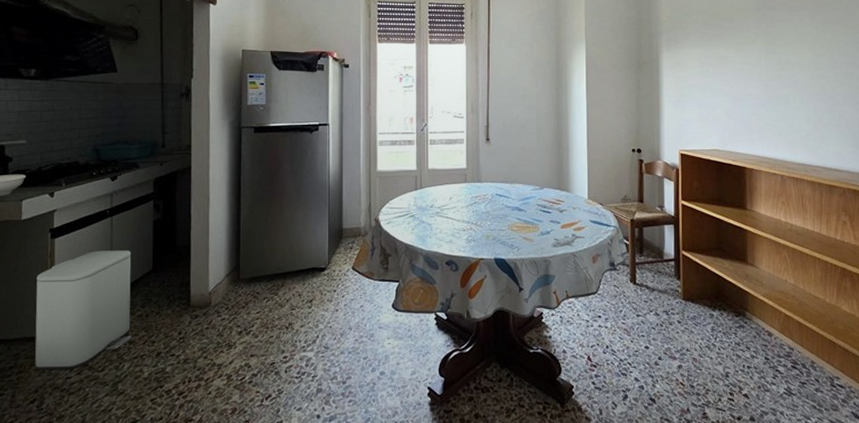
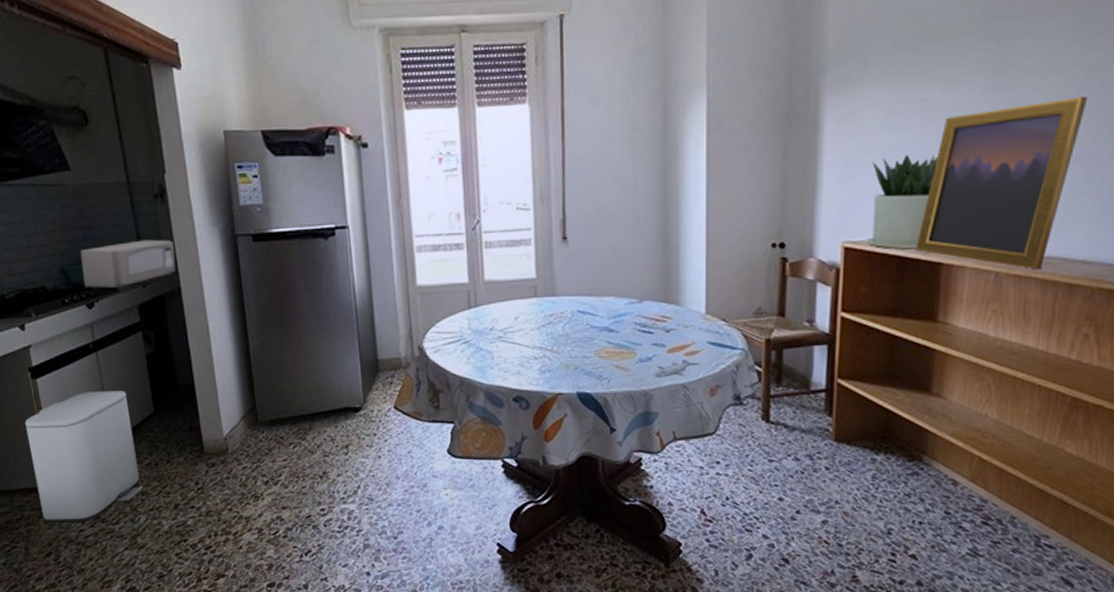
microwave: none [112,127,190,165] -> present [80,239,176,289]
planter: none [695,92,737,157] -> present [866,154,938,250]
picture frame: none [728,60,825,174] -> present [916,95,1088,270]

